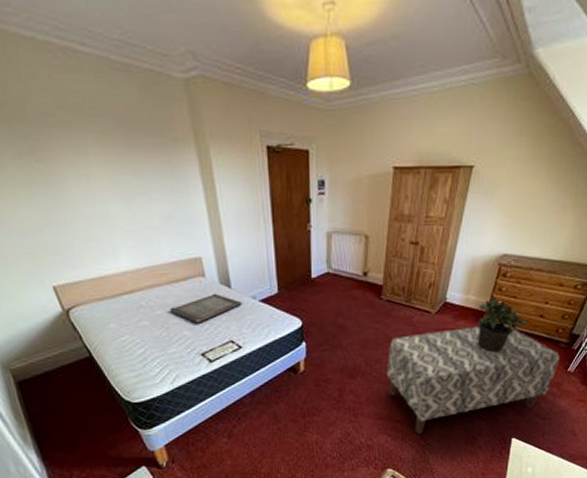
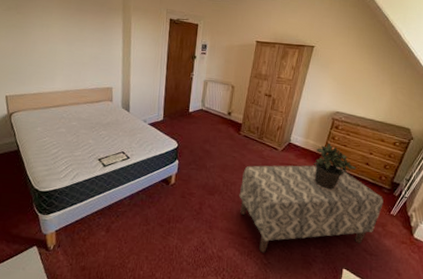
serving tray: present [169,293,242,324] -> none [82,114,135,136]

